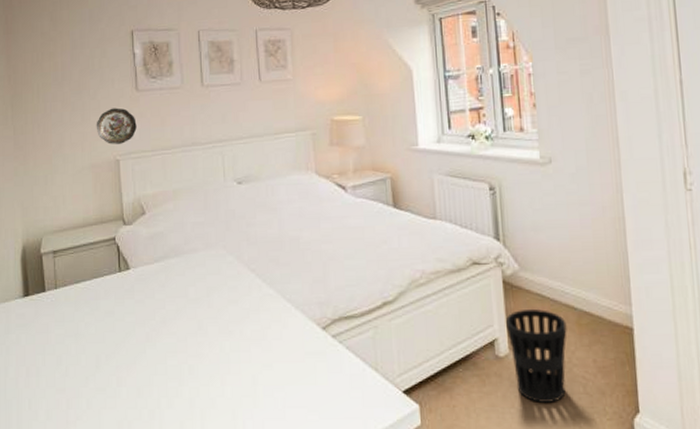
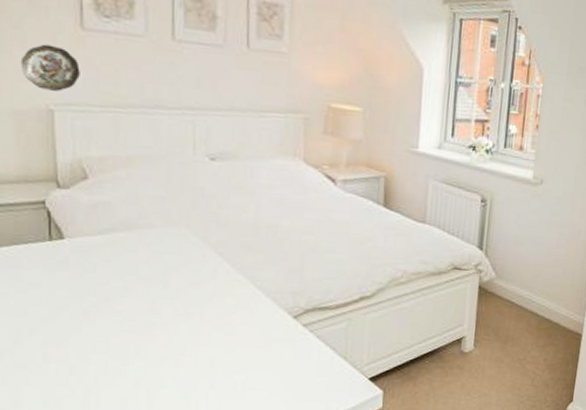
wastebasket: present [505,309,567,403] -> none [474,313,528,392]

